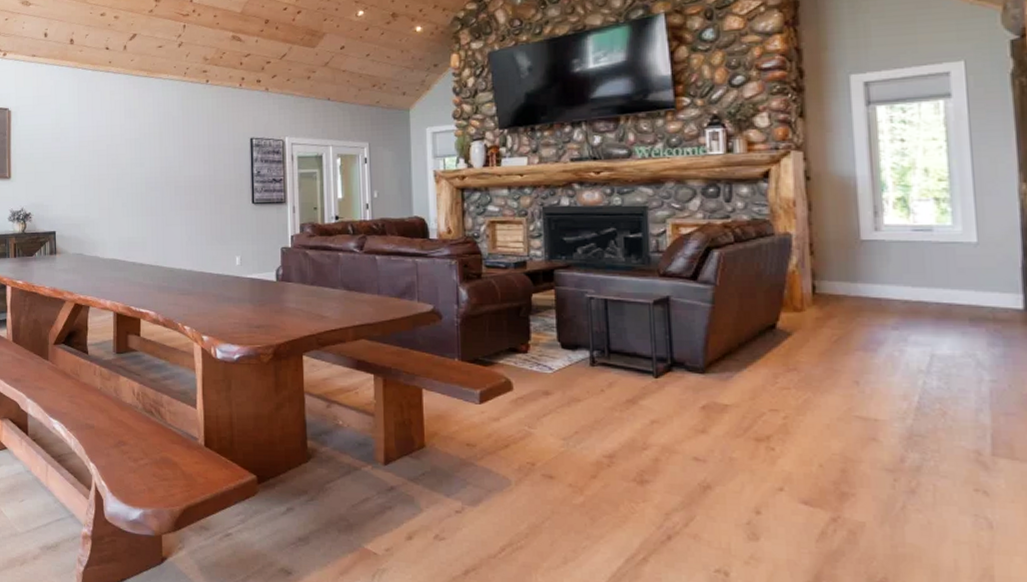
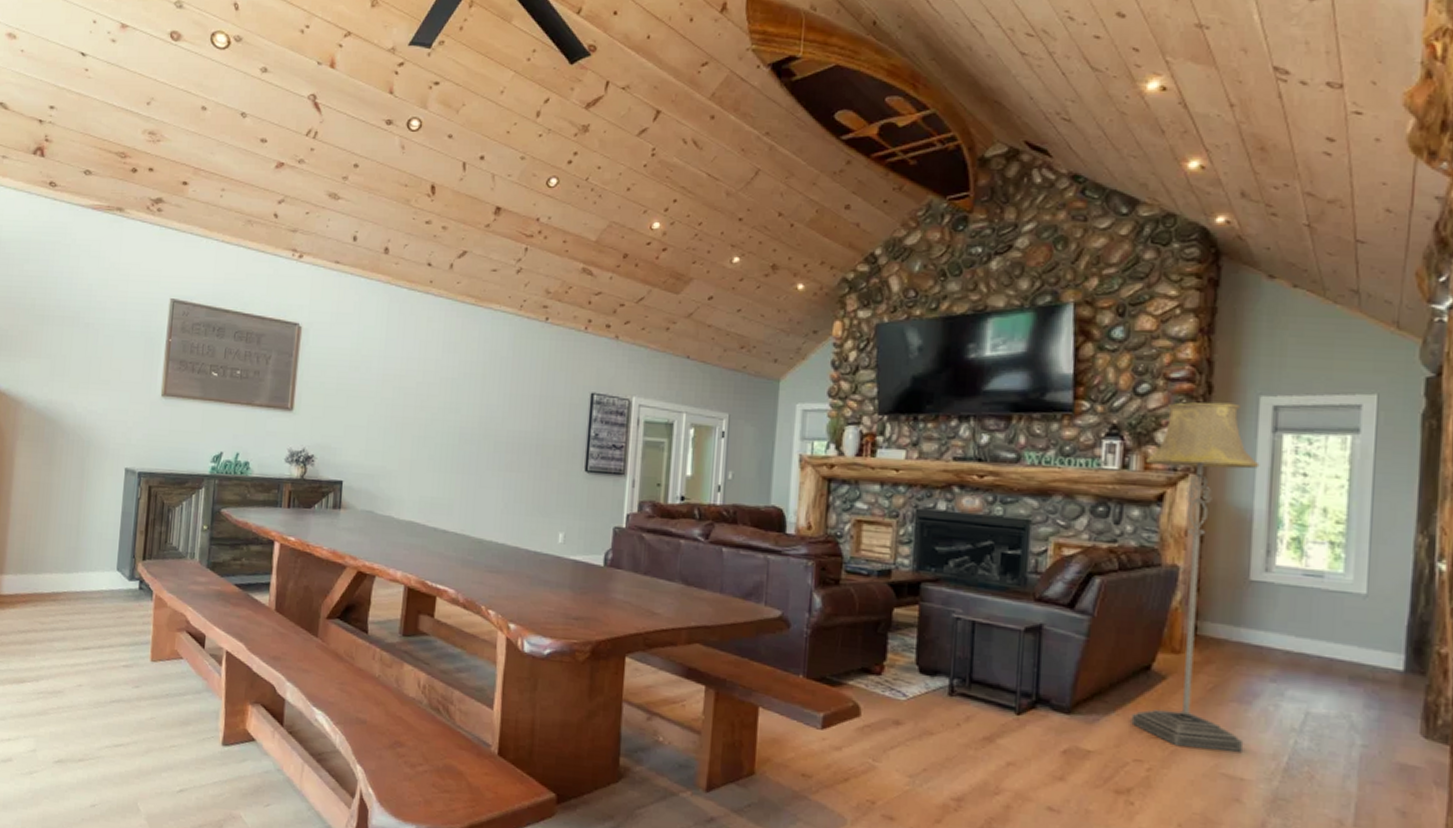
floor lamp: none [747,84,874,395] -> present [1131,402,1260,752]

